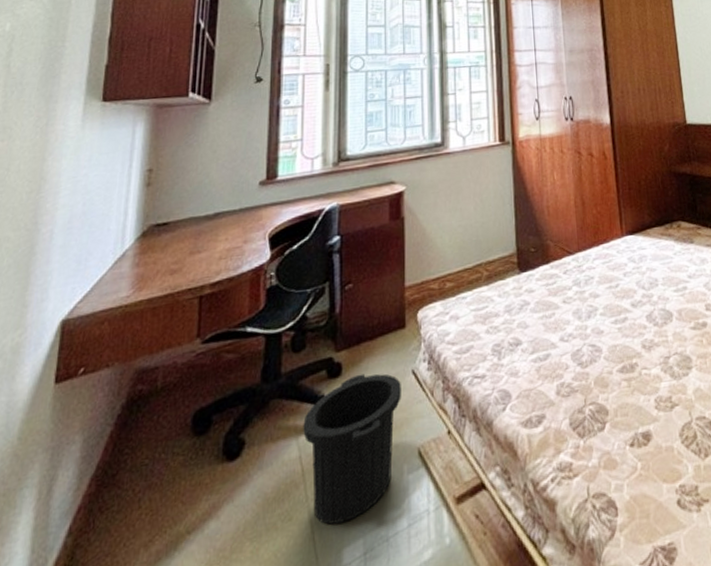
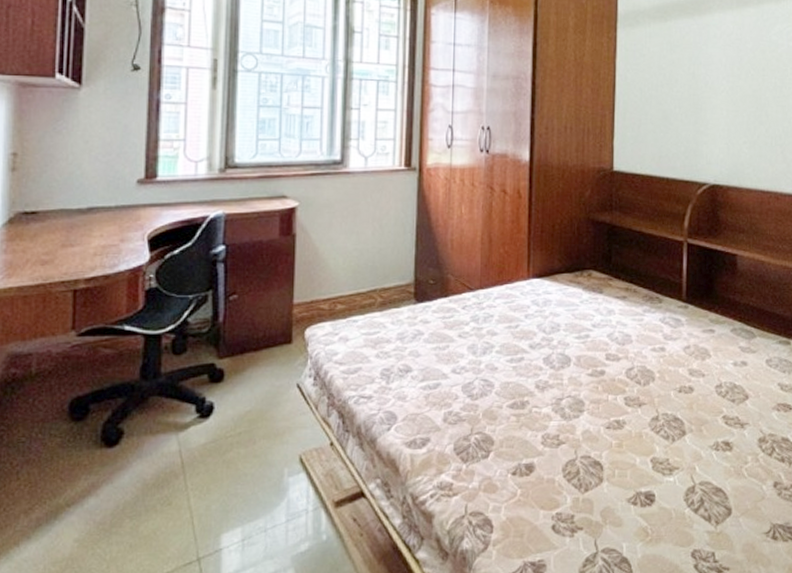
trash can: present [303,373,401,525] -> none [183,382,285,513]

